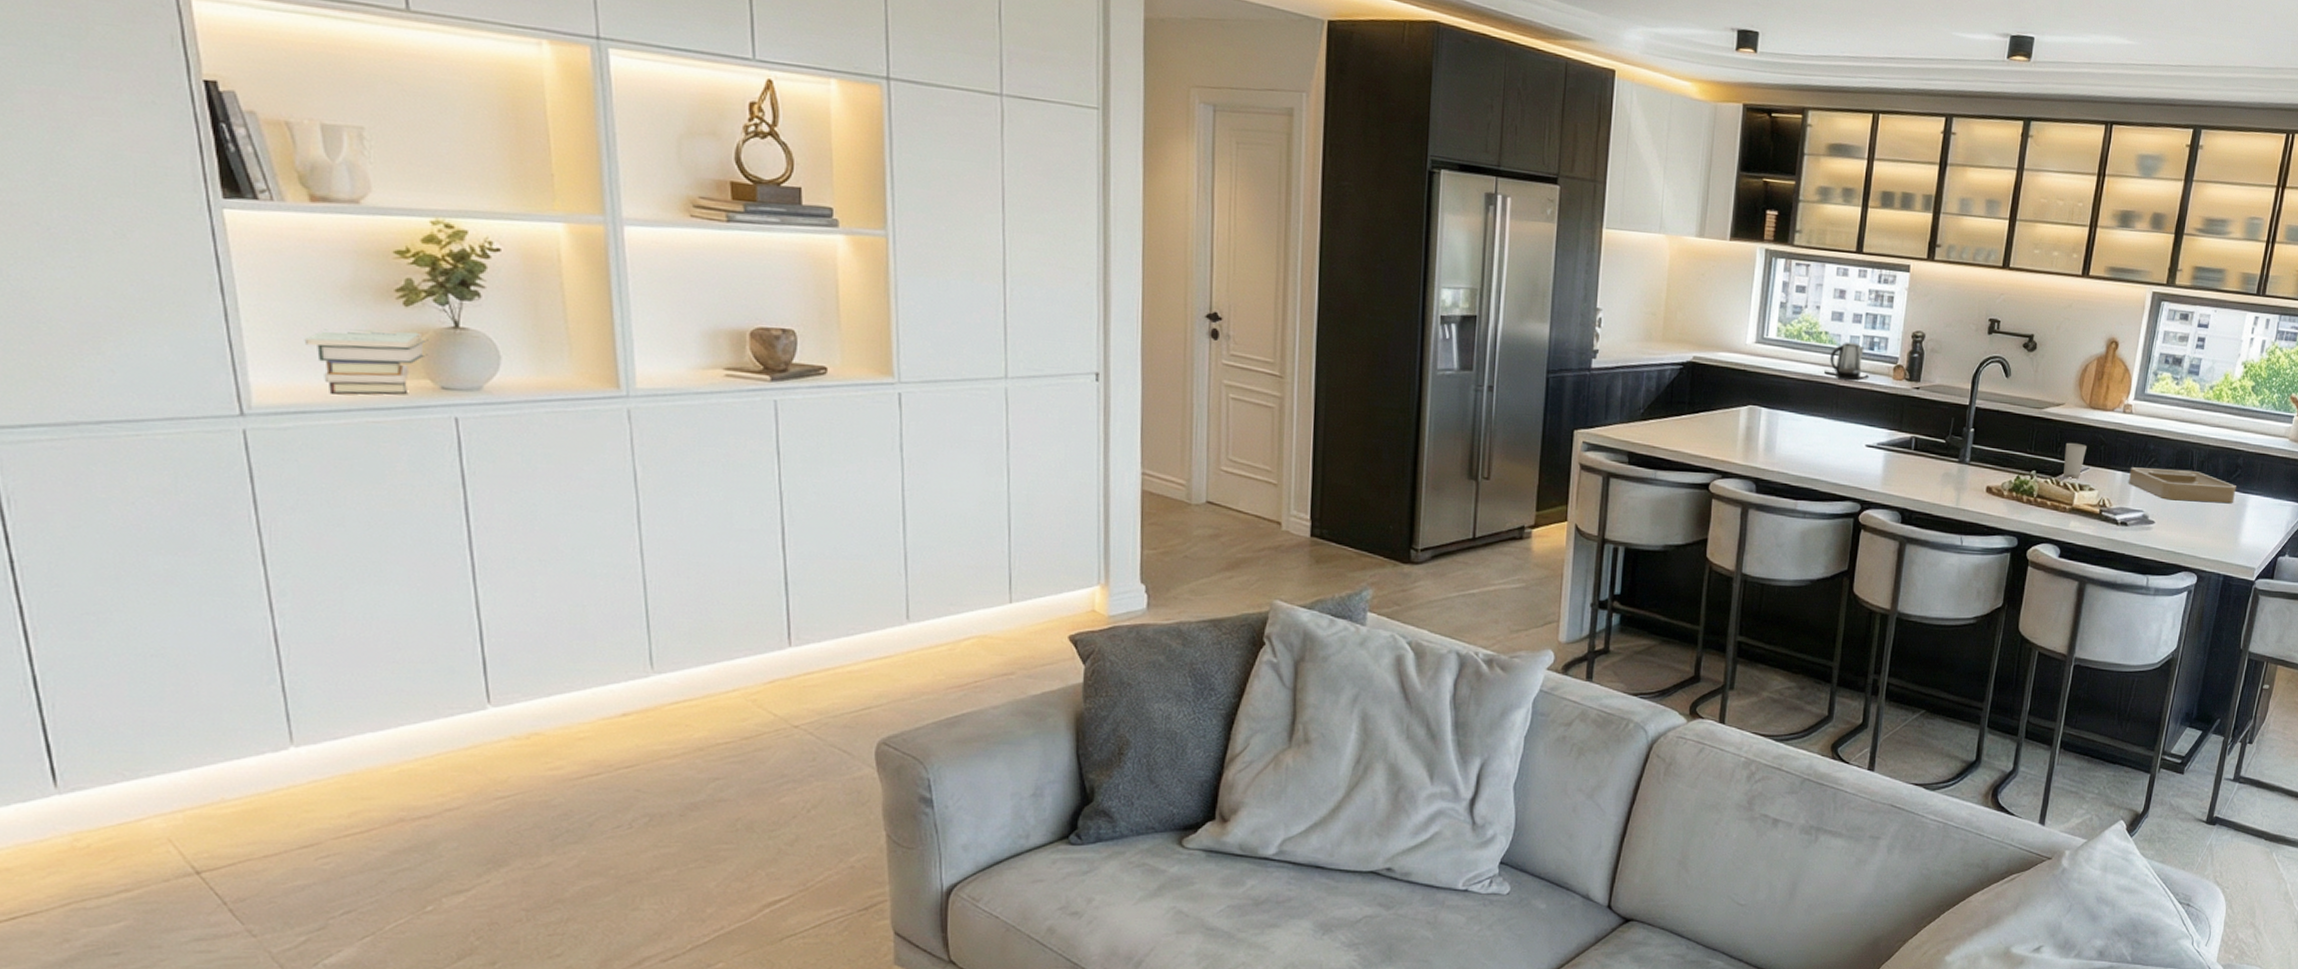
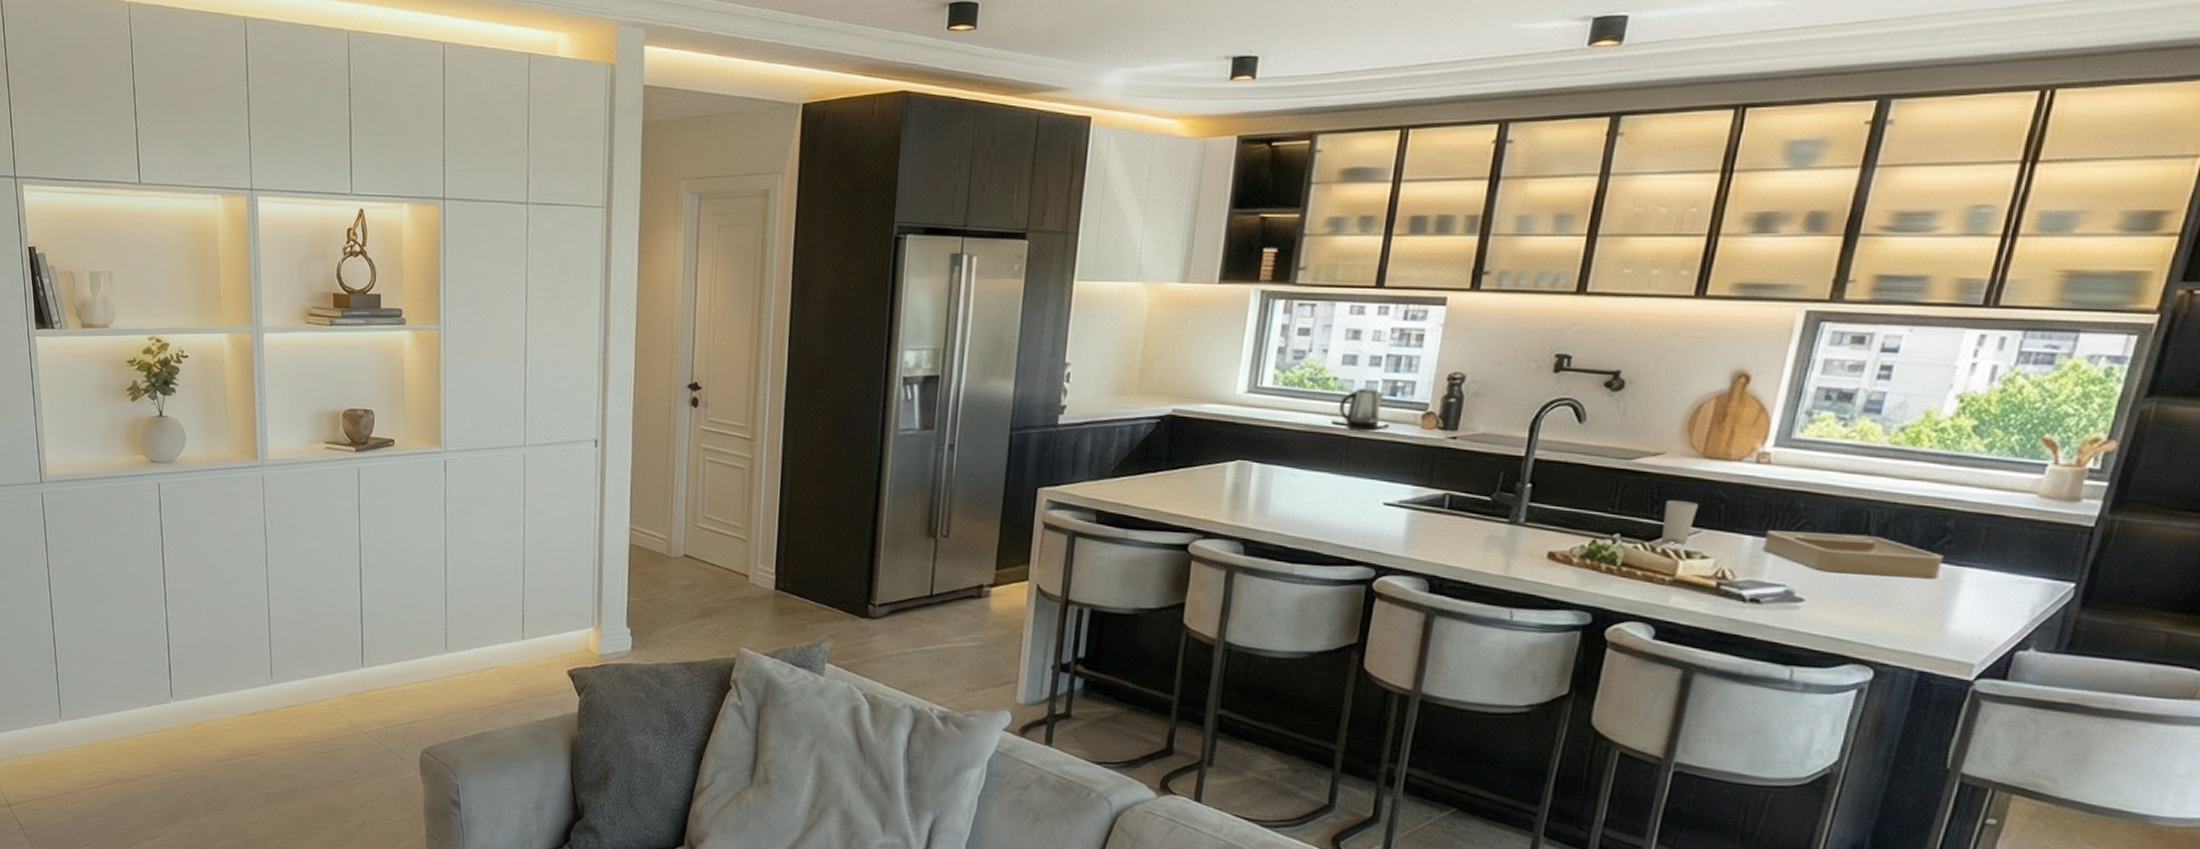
books: present [304,329,429,395] -> none [76,419,145,467]

